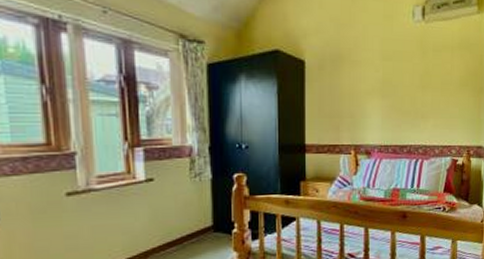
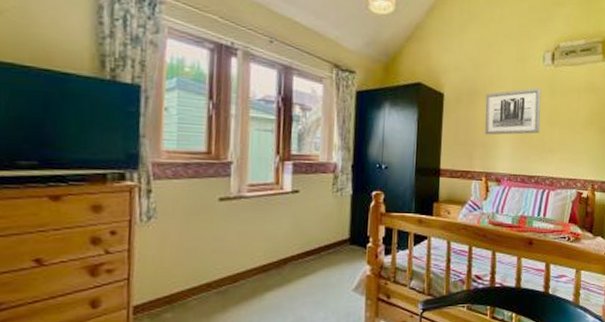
wall art: none [351,48,412,104] -> present [485,88,541,135]

